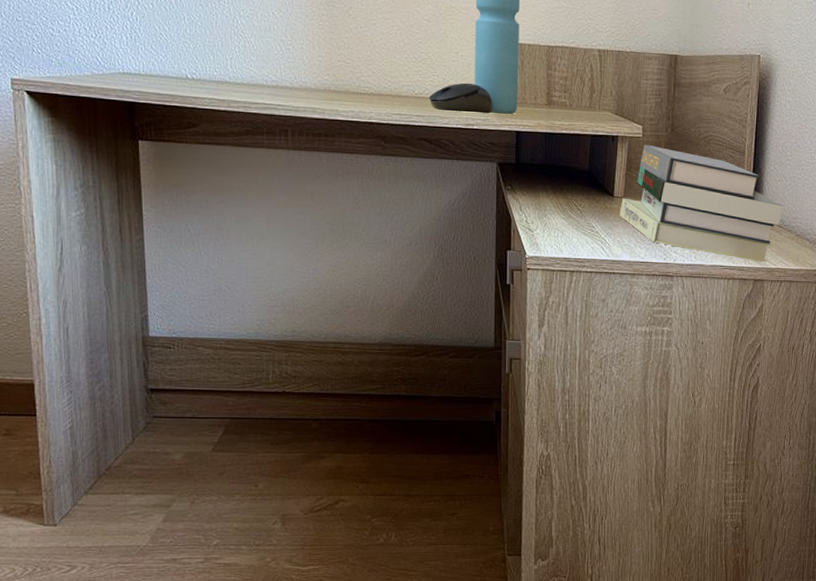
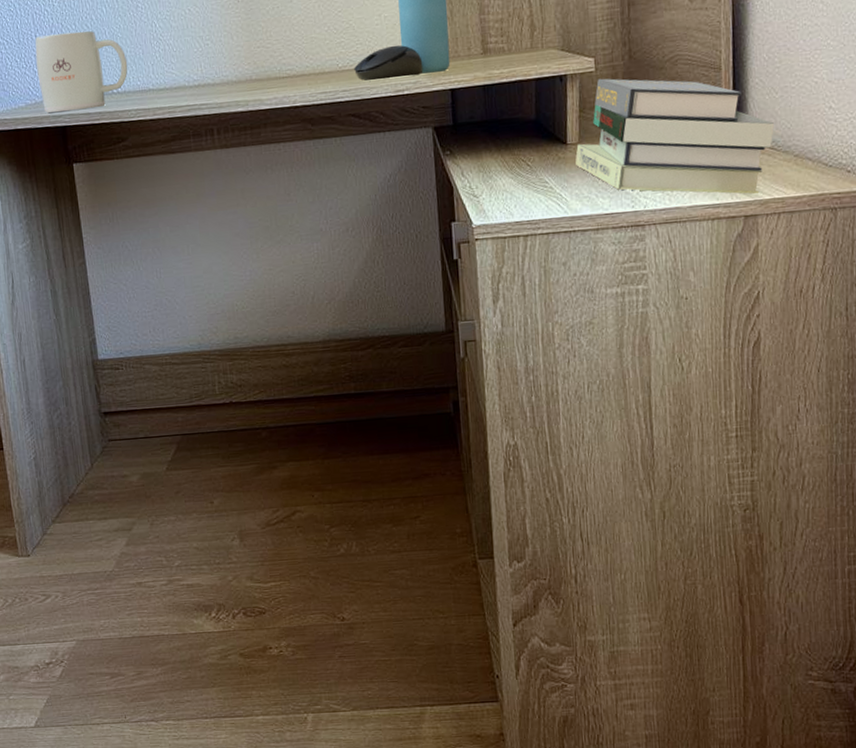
mug: none [107,9,205,90] -> present [35,31,128,113]

